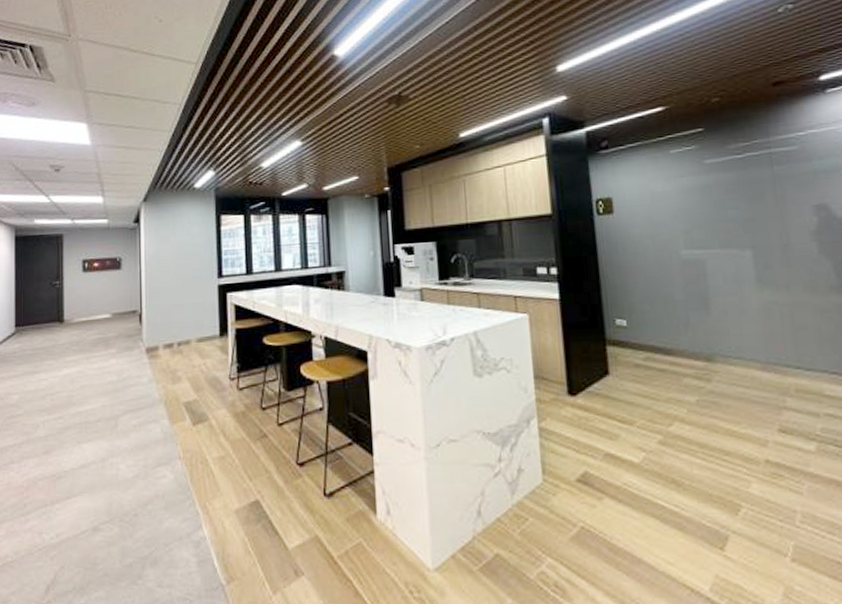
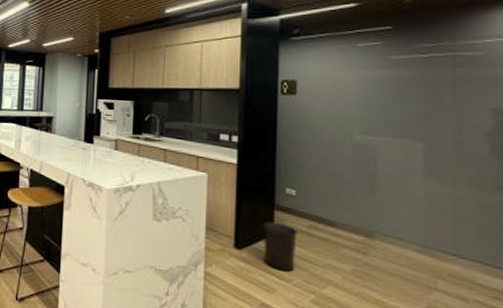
waste bin: none [596,359,637,414] -> present [262,221,297,272]

